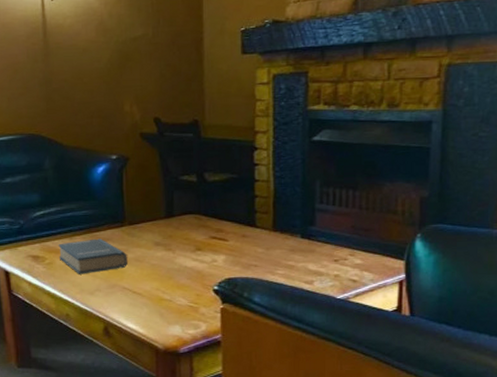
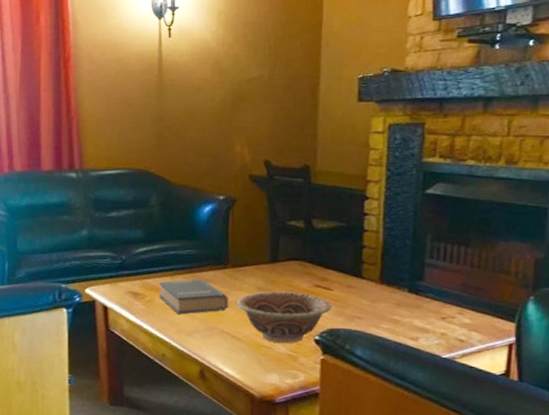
decorative bowl: none [136,244,229,296] -> present [237,291,332,344]

